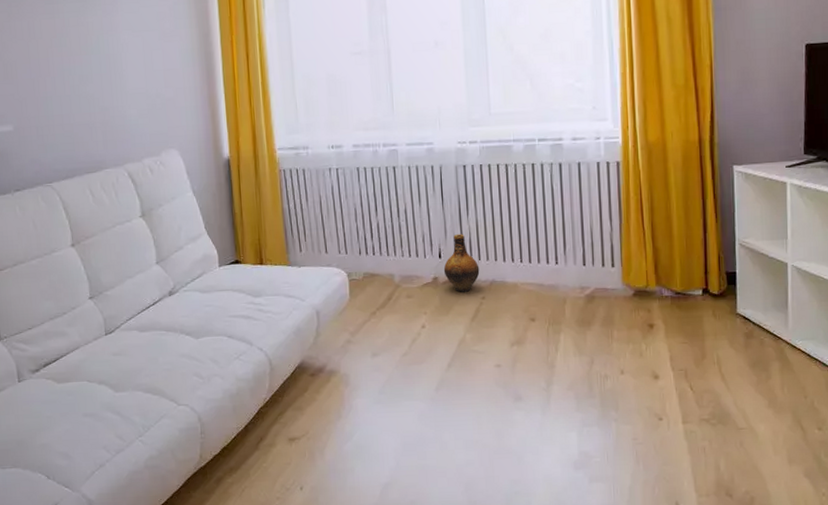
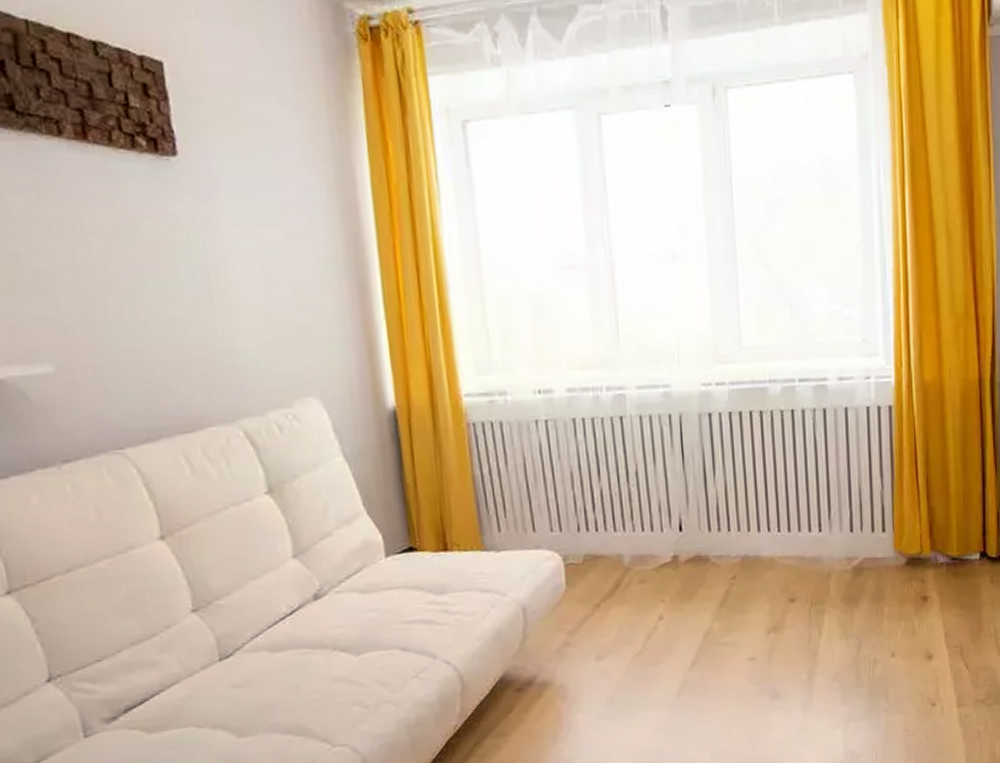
ceramic jug: present [443,234,480,292] -> none [685,500,730,573]

